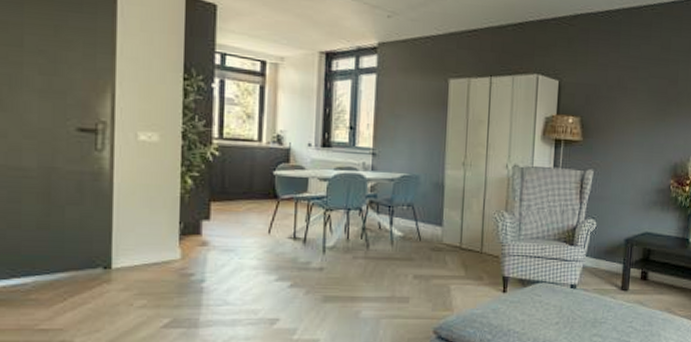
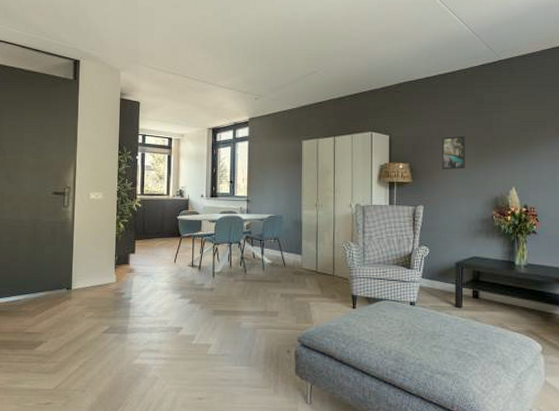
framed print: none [617,87,648,129] -> present [441,135,466,170]

